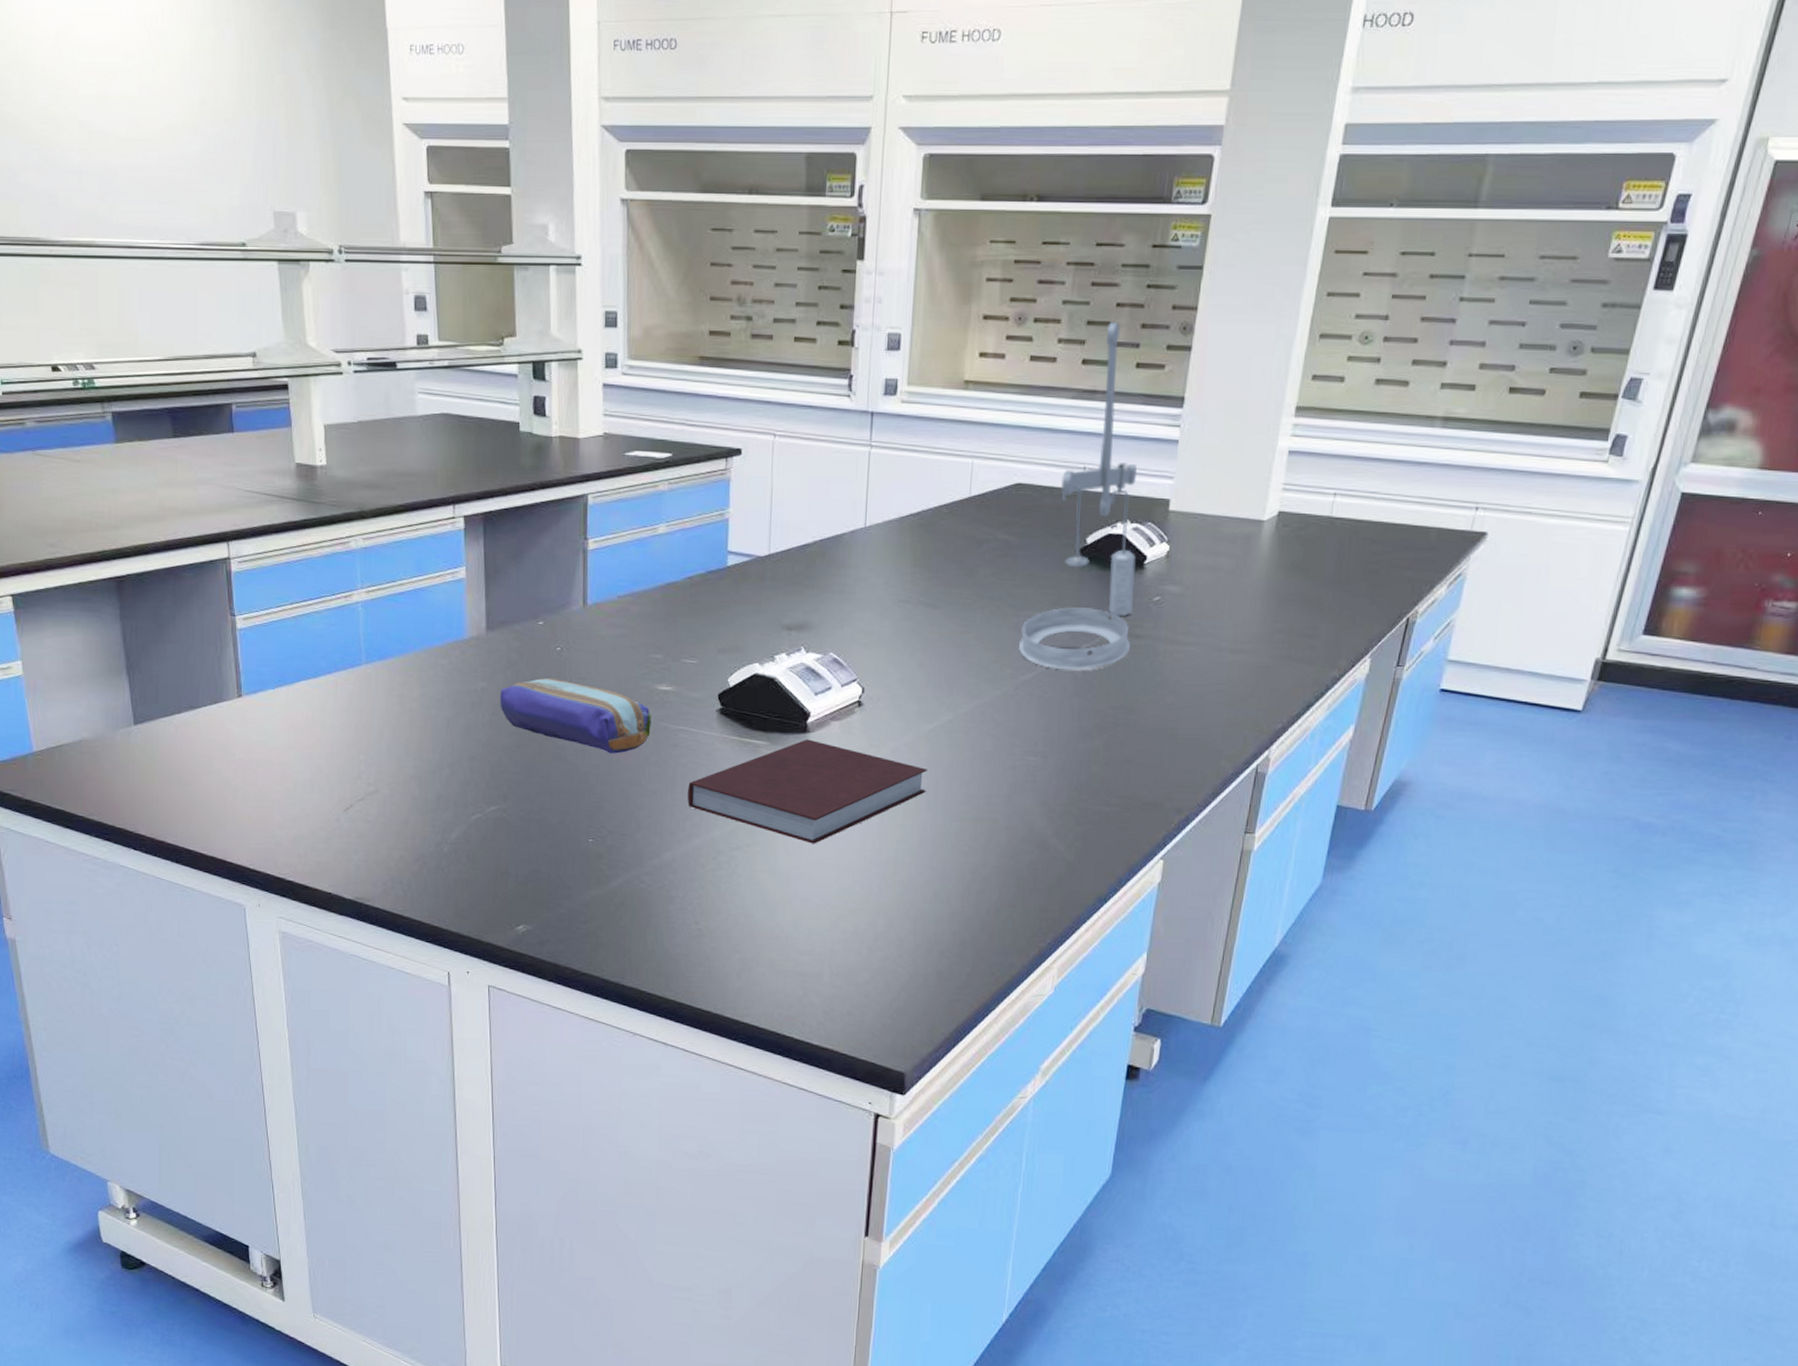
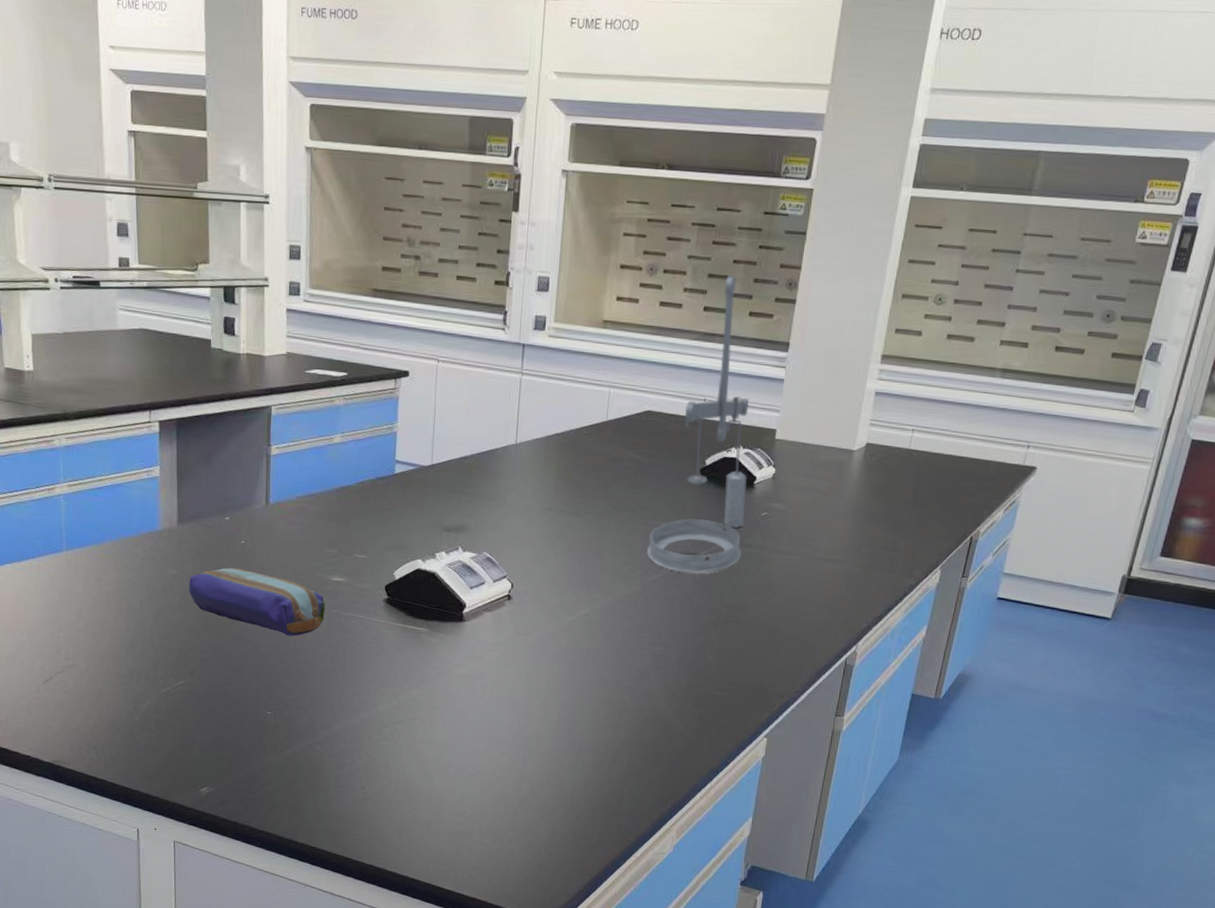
notebook: present [687,739,927,844] -> none [356,627,567,719]

